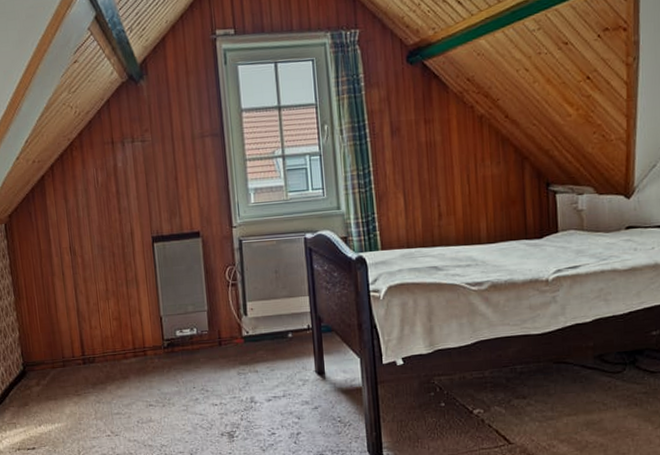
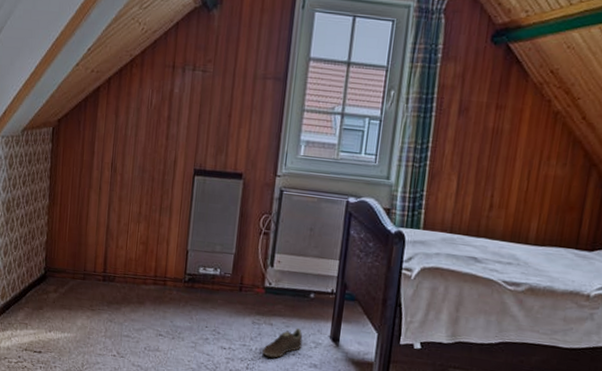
sneaker: none [253,369,290,404] -> present [262,327,303,358]

